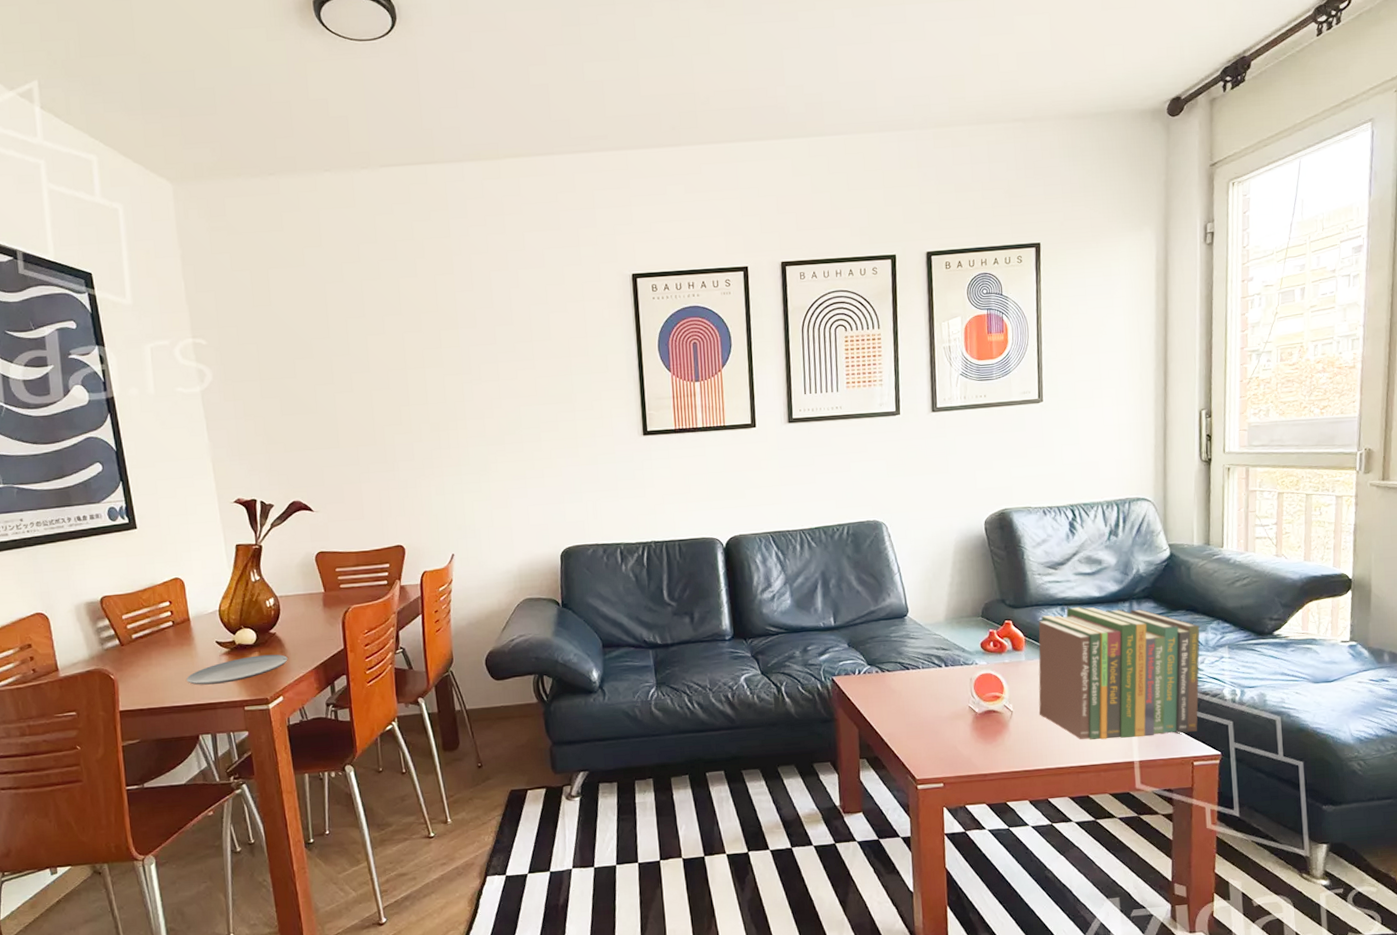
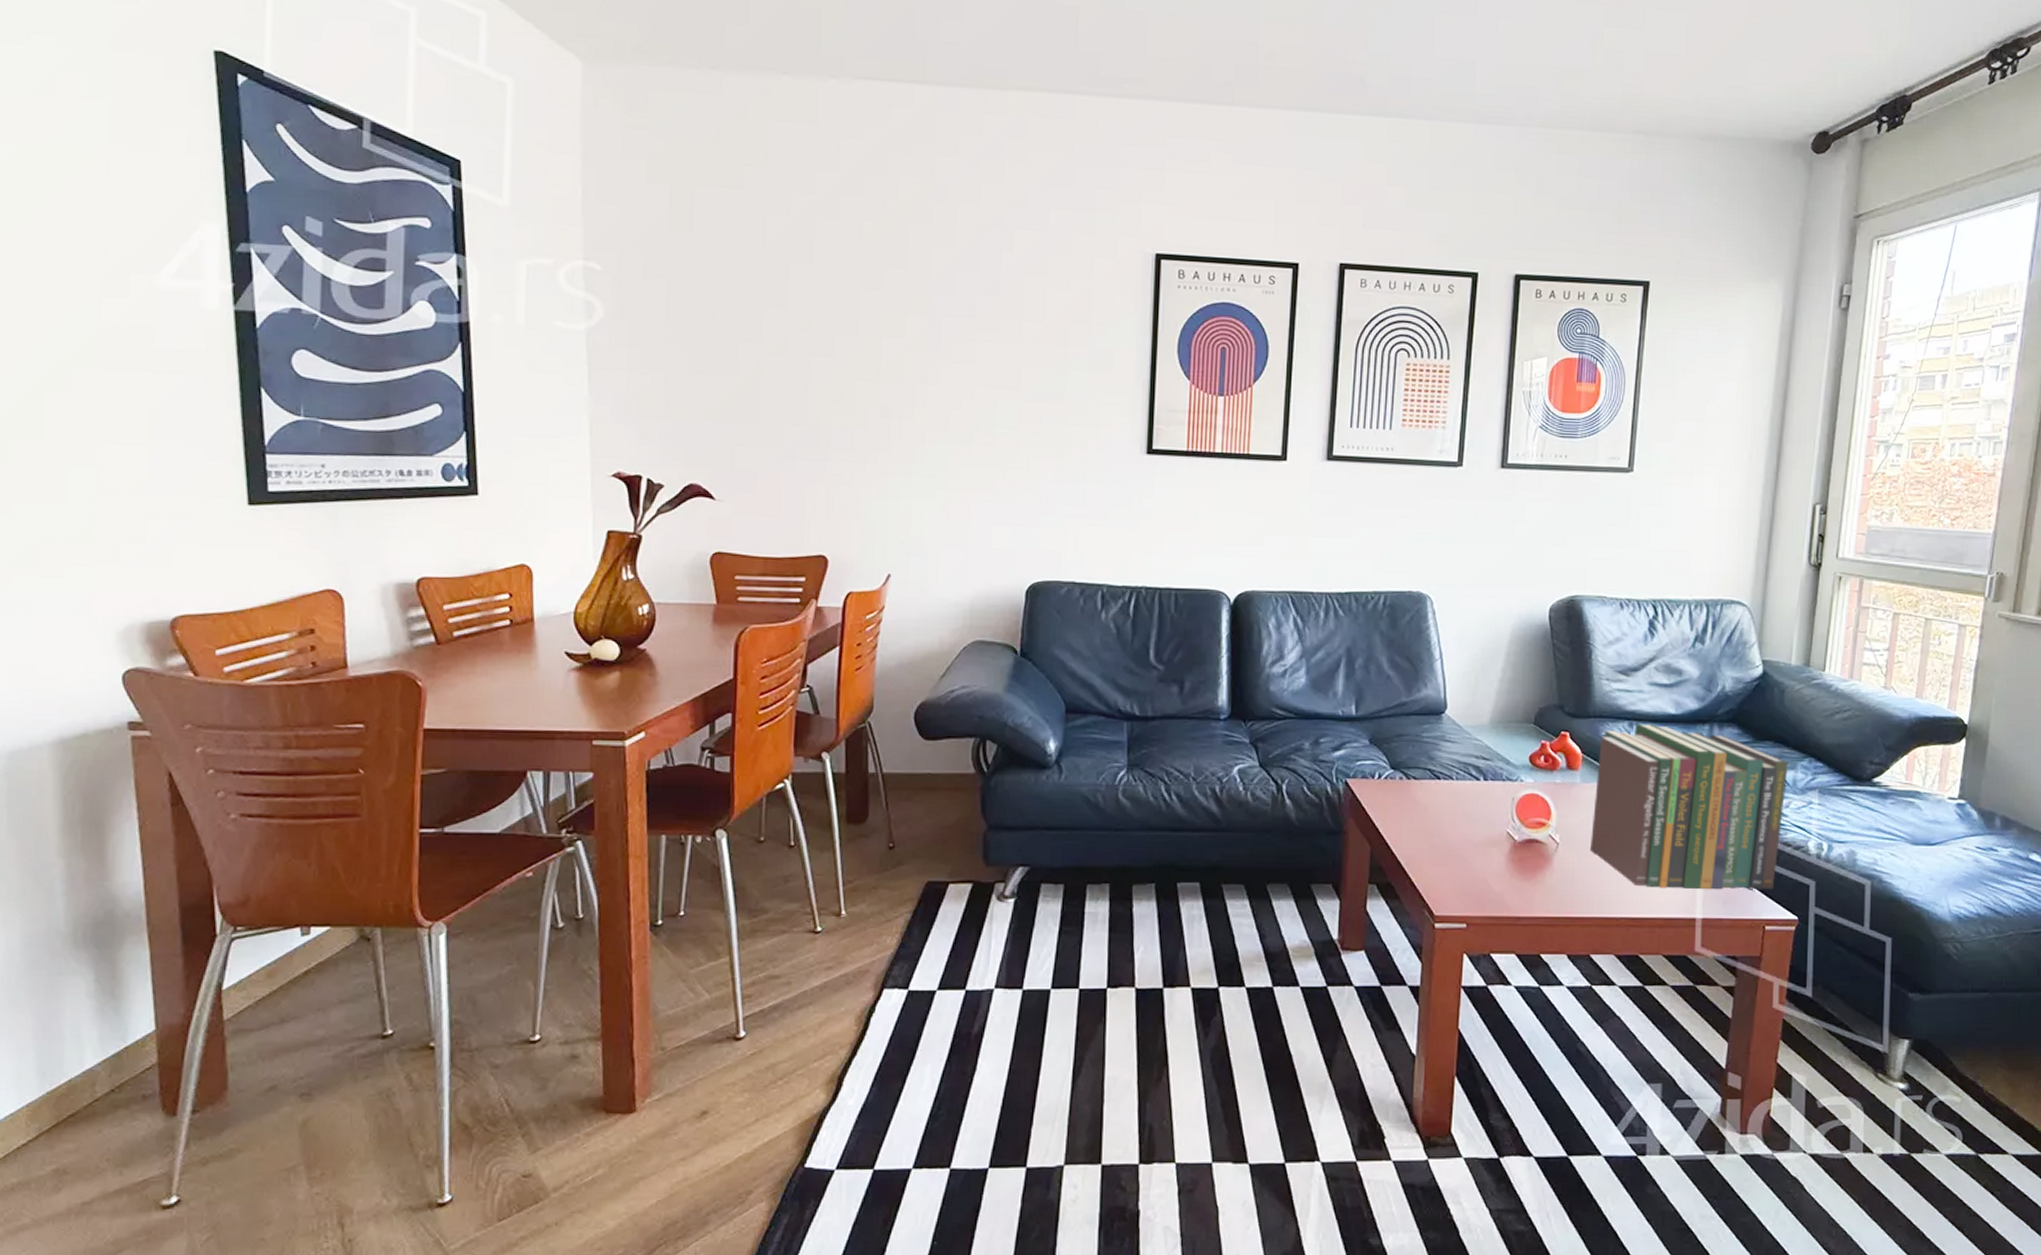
plate: present [186,654,288,686] -> none [519,676,658,707]

